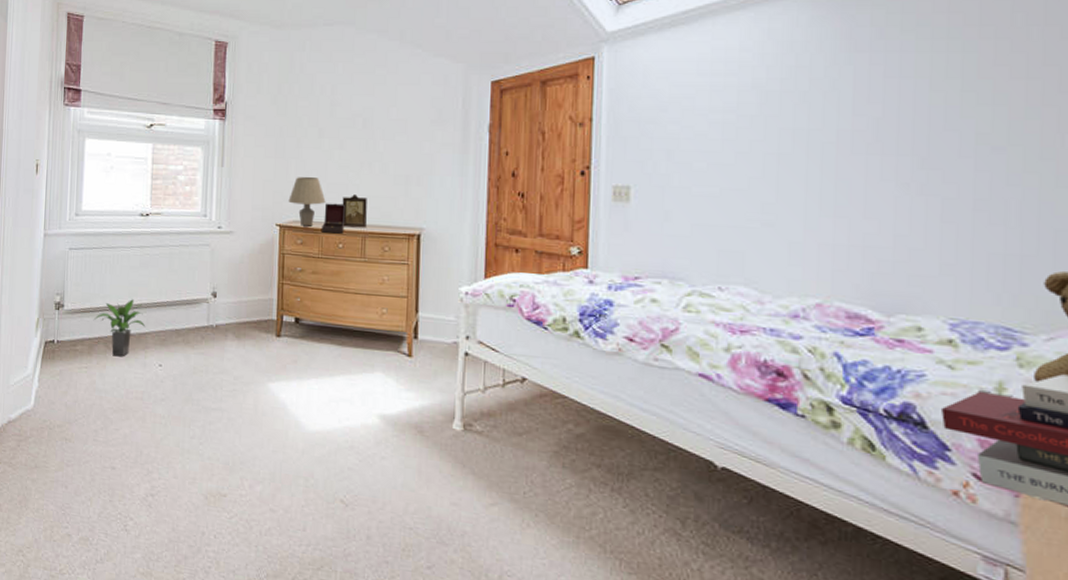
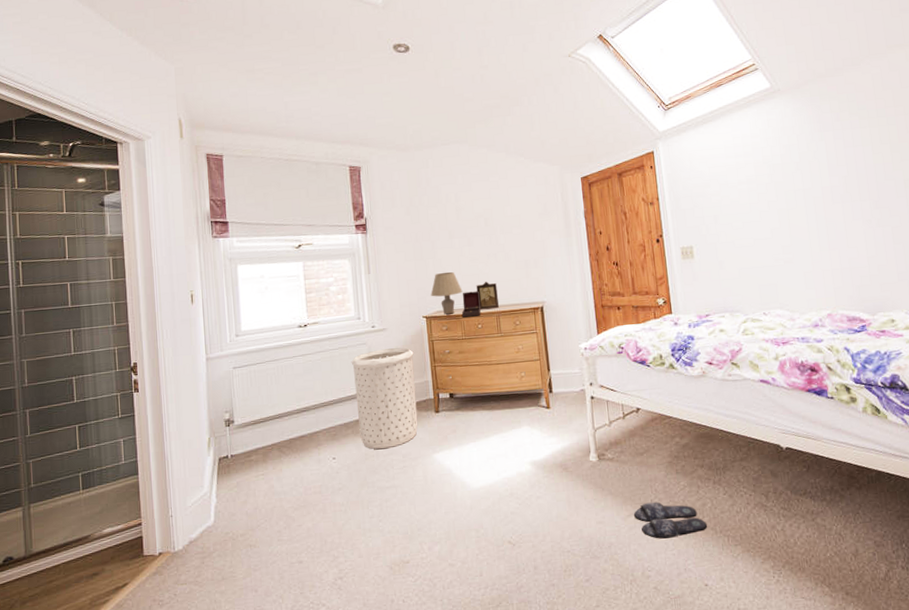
potted plant: present [94,299,146,357] -> none [265,403,316,459]
laundry basket: none [190,254,261,366] -> present [351,347,418,450]
slippers: none [499,494,593,545] -> present [634,501,707,539]

